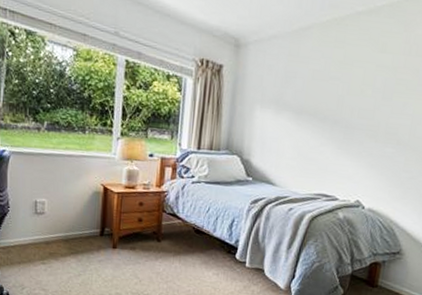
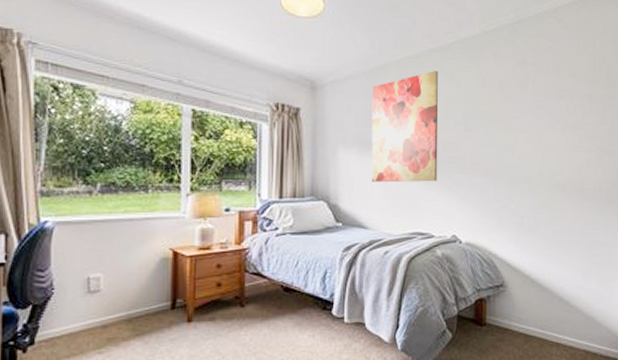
wall art: none [284,35,363,147] -> present [371,71,439,183]

